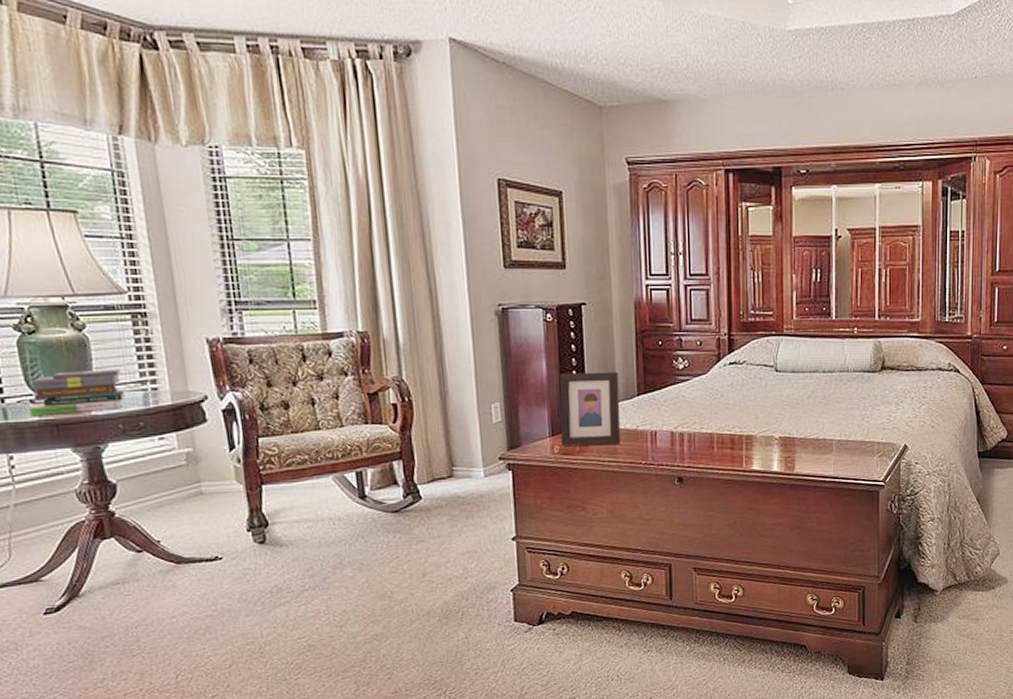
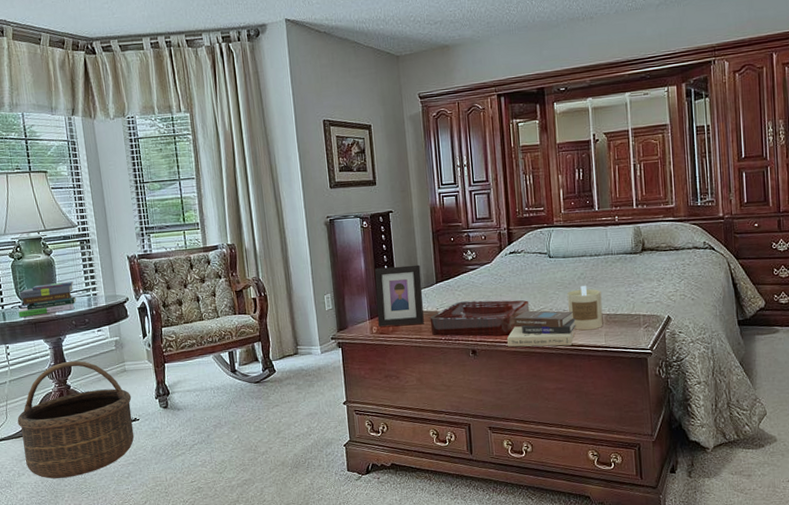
basket: none [27,478,215,638] -> present [17,360,135,479]
decorative tray: none [627,418,750,463] -> present [429,300,530,337]
books: none [720,432,802,476] -> present [506,310,576,347]
candle: none [793,405,833,458] -> present [567,285,604,331]

